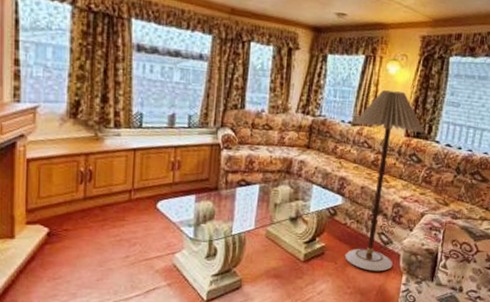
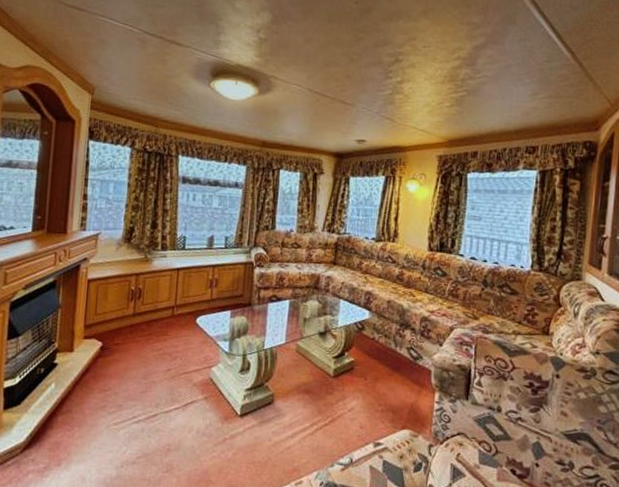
floor lamp: present [344,90,425,272] -> none [374,207,448,388]

